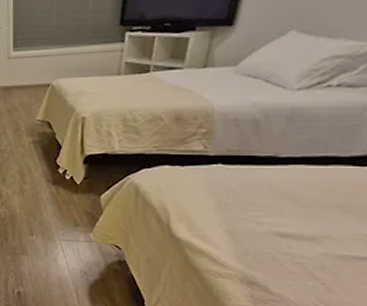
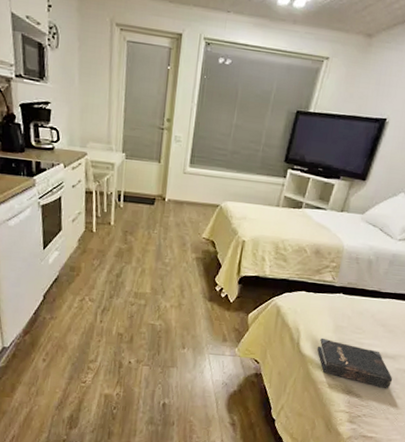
hardback book: none [195,218,318,281] -> present [317,337,393,389]

